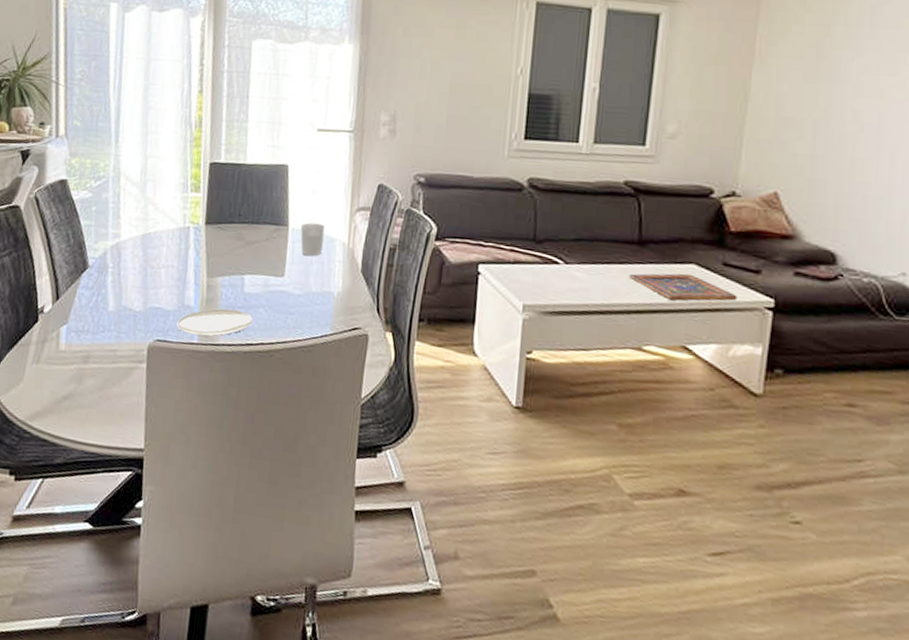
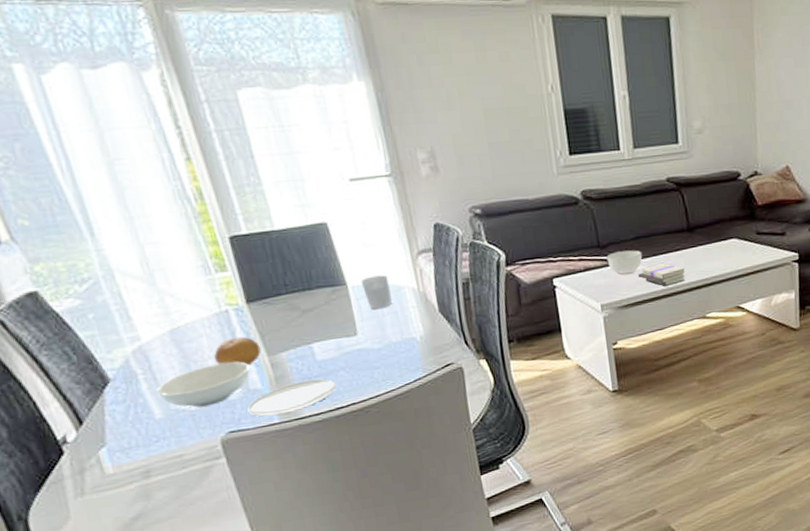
bowl: none [116,273,191,311] -> present [156,361,250,407]
fruit: none [166,253,204,283] -> present [214,336,262,366]
bowl: none [540,250,581,278] -> present [606,250,643,275]
books: none [571,274,626,302] -> present [638,263,685,286]
painted panel: present [629,273,738,302] -> none [685,247,771,272]

